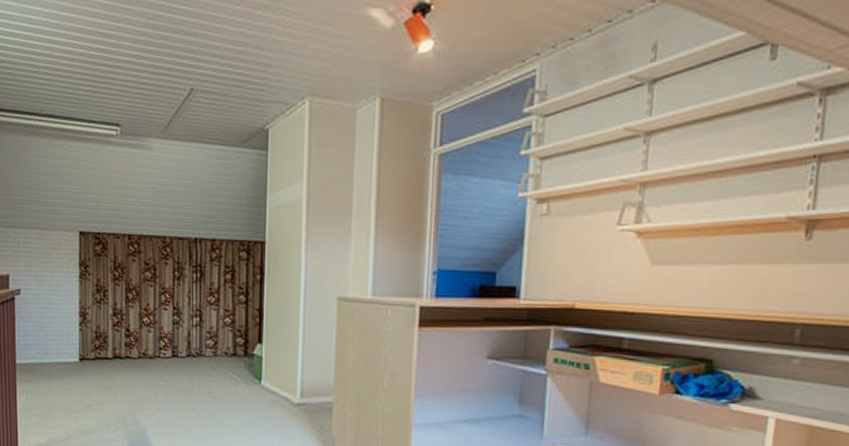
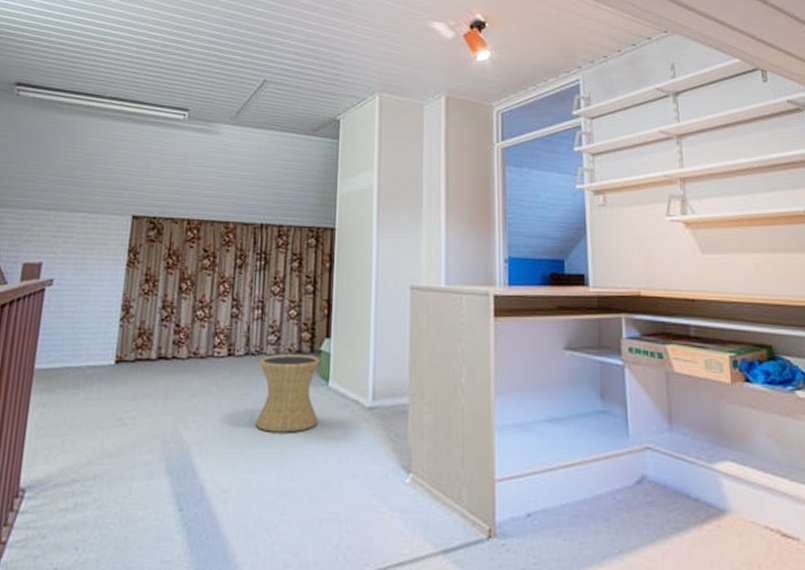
side table: none [199,357,253,422] -> present [256,355,320,433]

